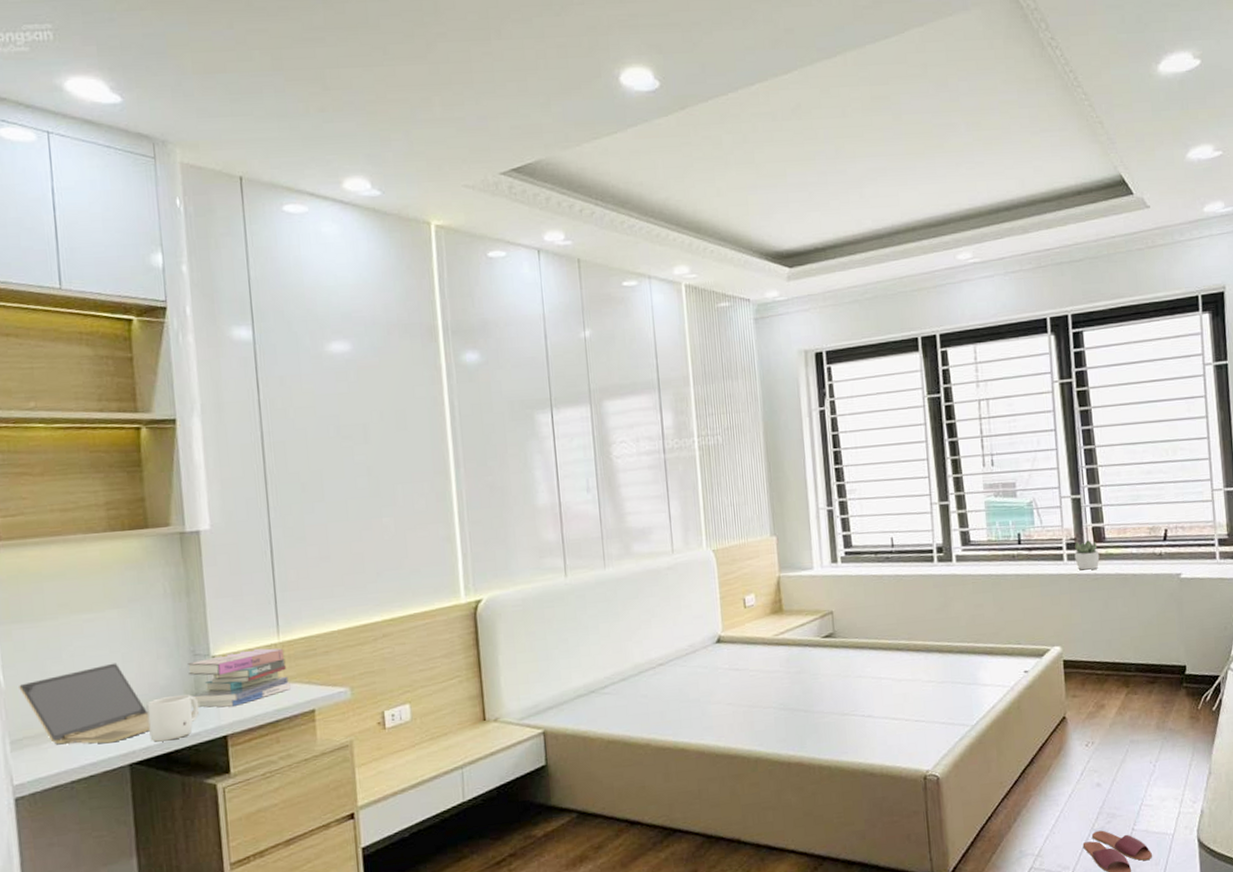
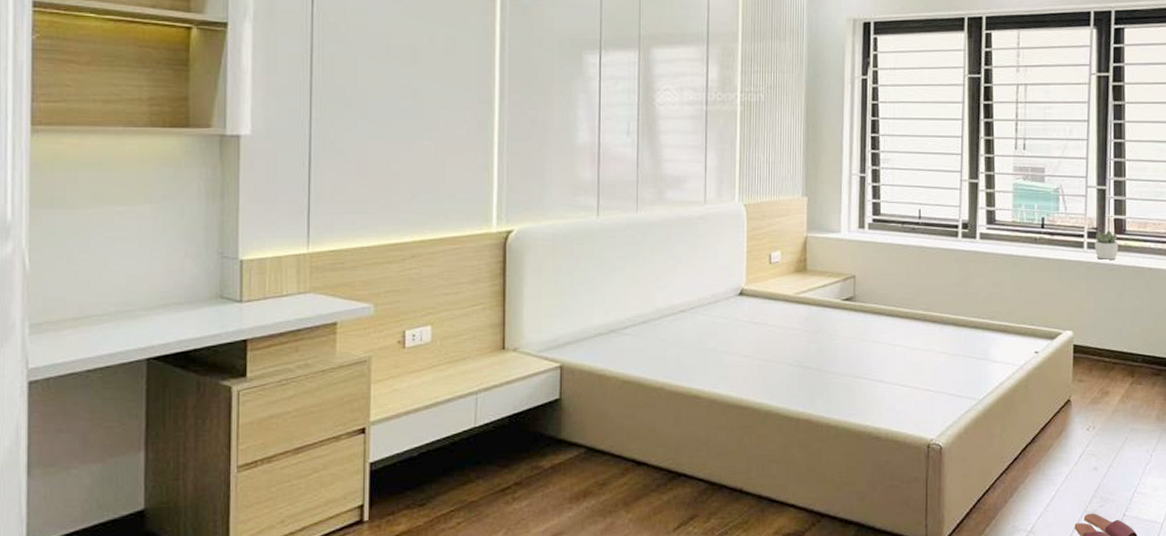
laptop: present [19,663,199,745] -> none [44,257,221,336]
mug: present [145,694,200,742] -> none [169,294,222,339]
books: present [188,648,291,707] -> none [215,256,315,311]

